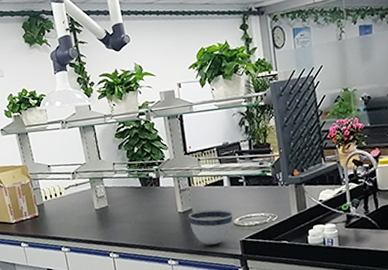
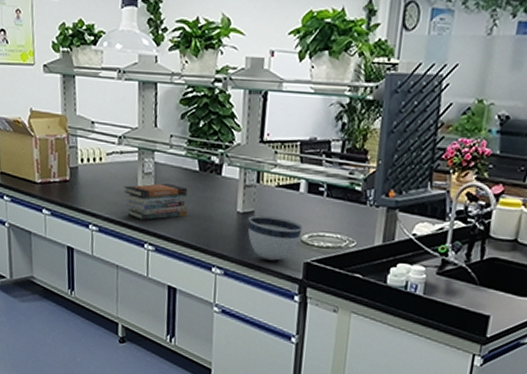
book stack: none [83,201,139,235] -> present [123,183,188,220]

